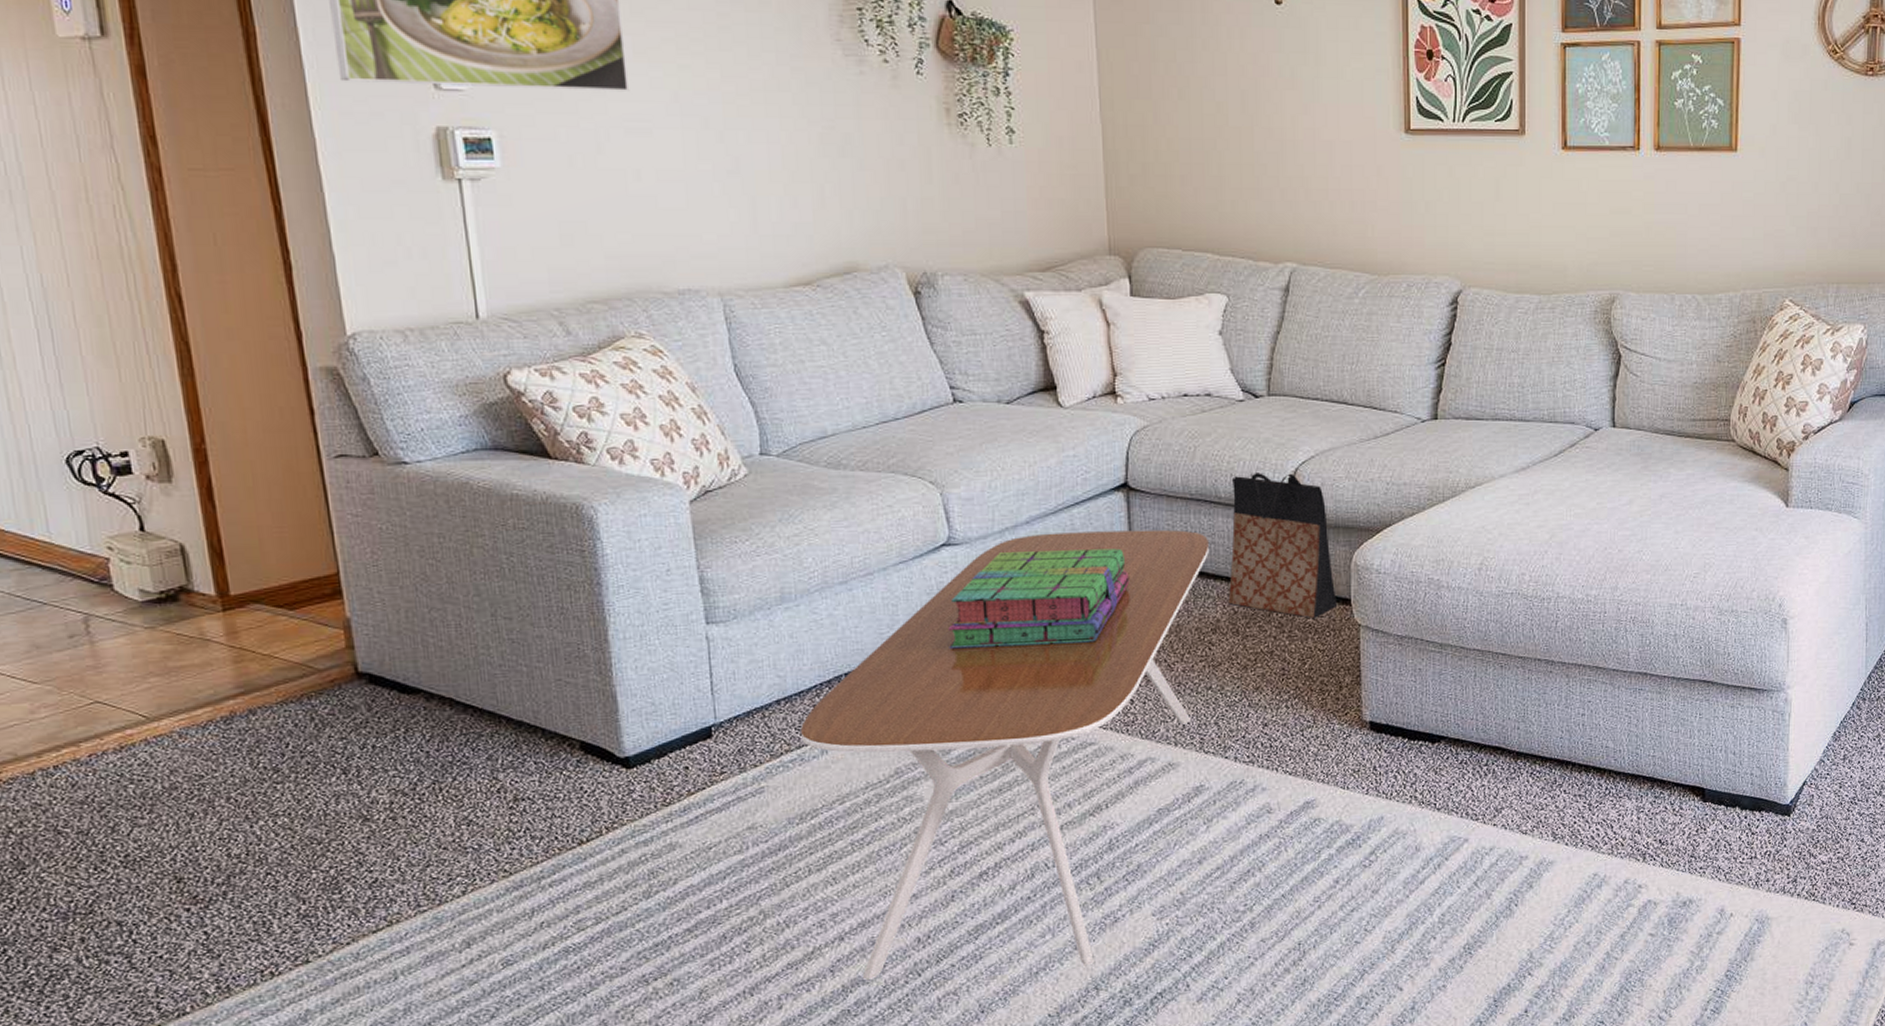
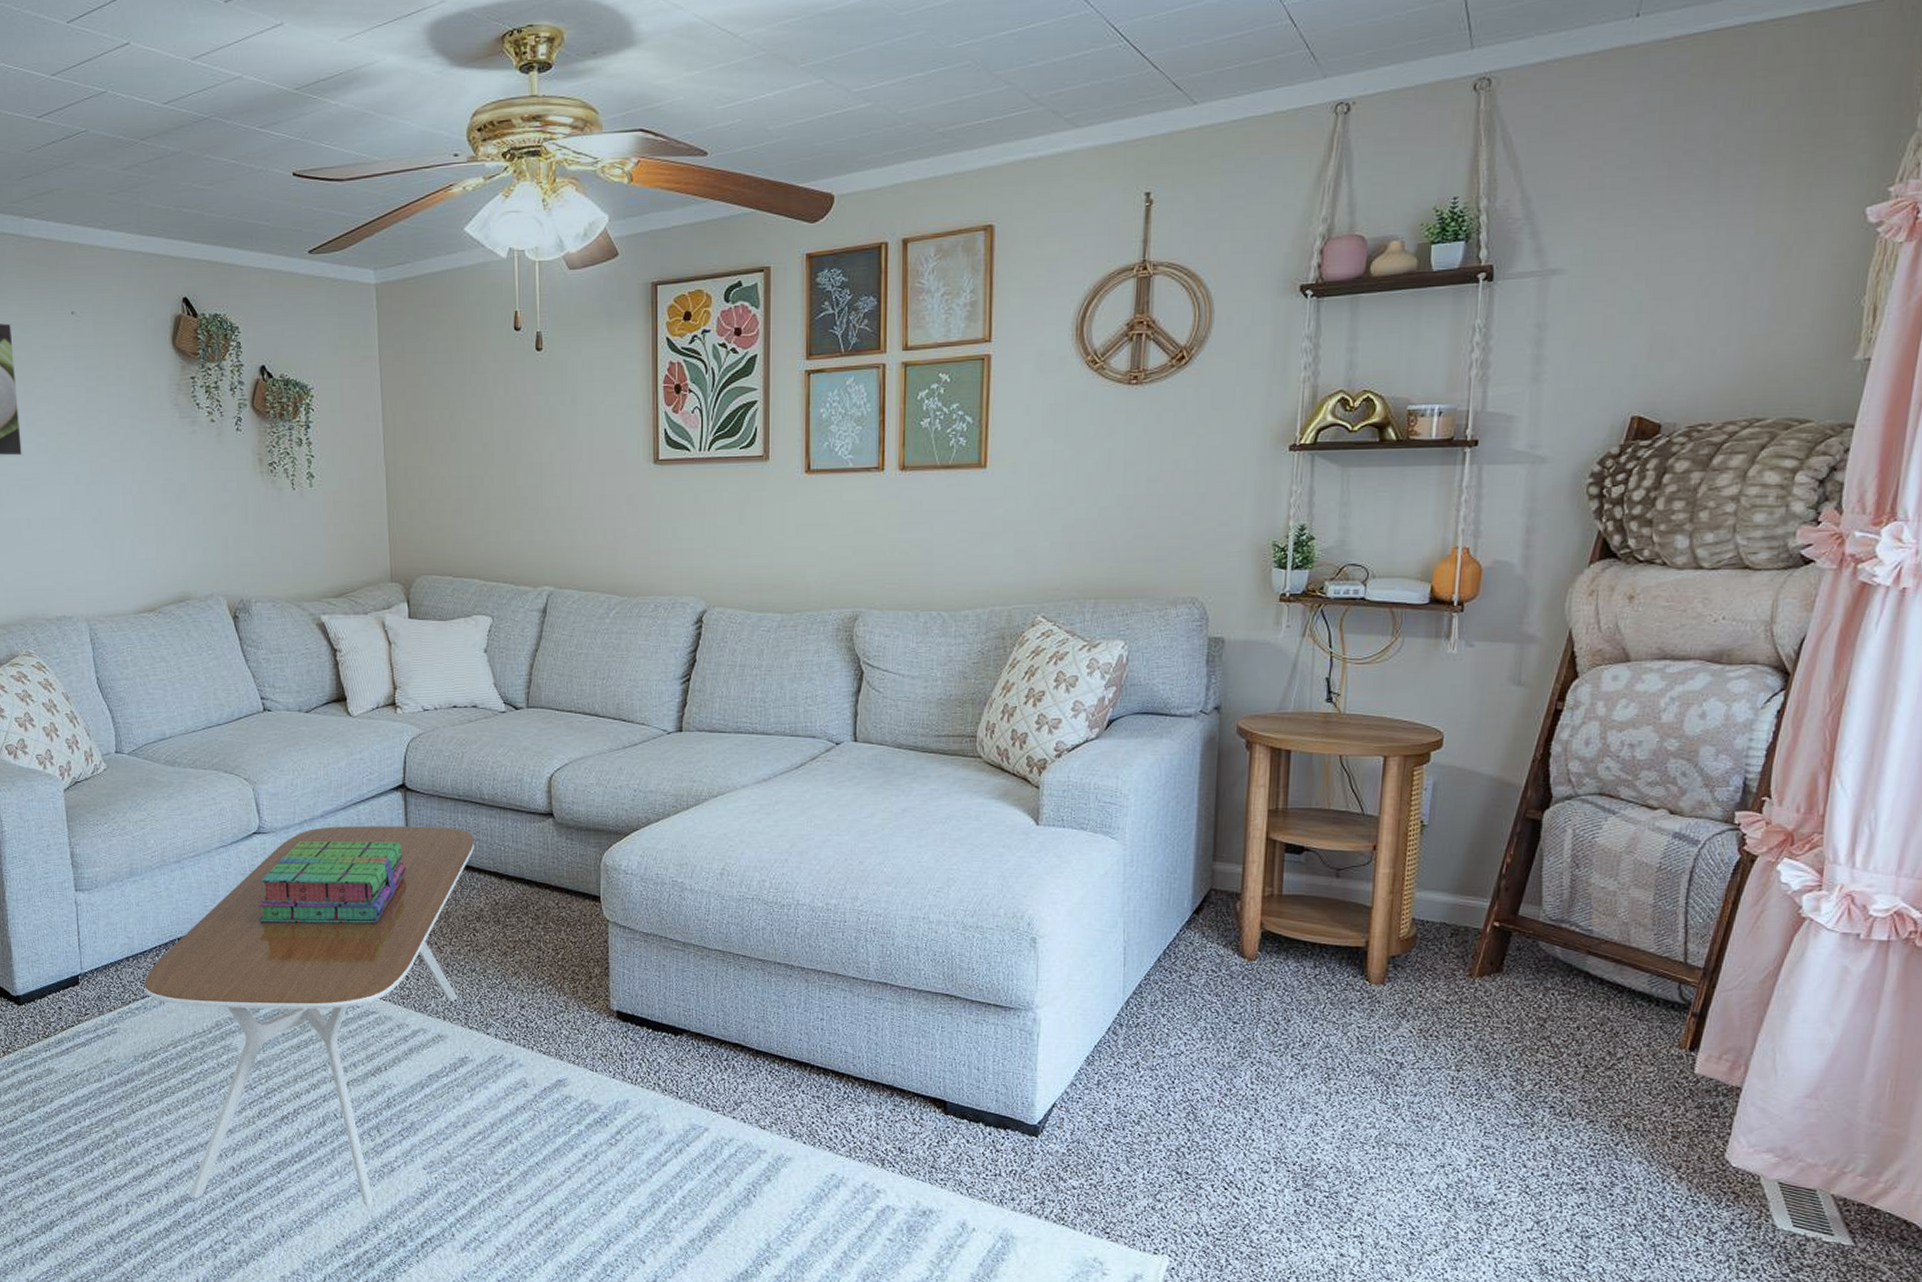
bag: present [1228,473,1337,618] -> none [490,778,587,912]

